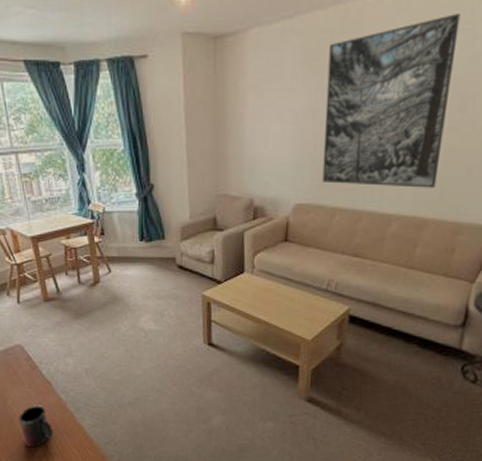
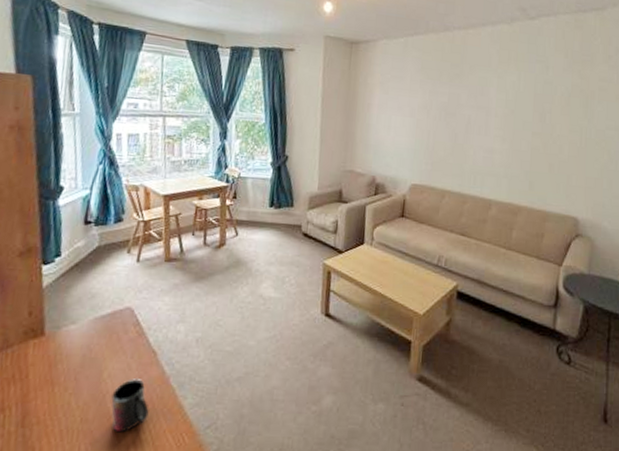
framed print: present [322,12,461,188] -> none [434,48,536,180]

